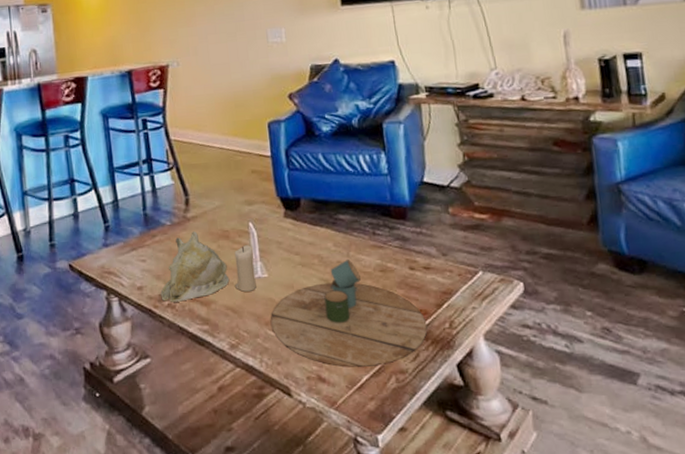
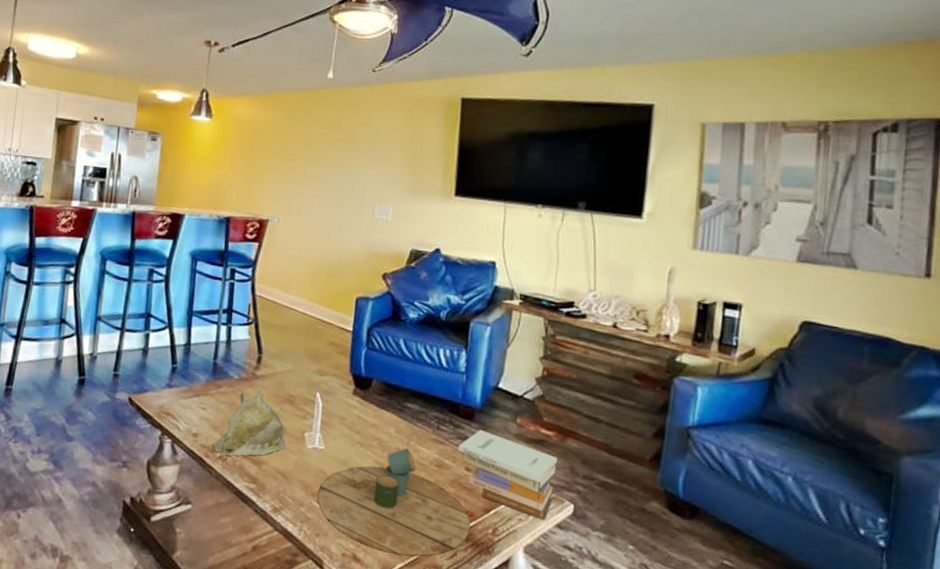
candle: present [234,245,257,293] -> none [290,413,316,461]
books: none [397,227,501,304] -> present [457,430,558,520]

